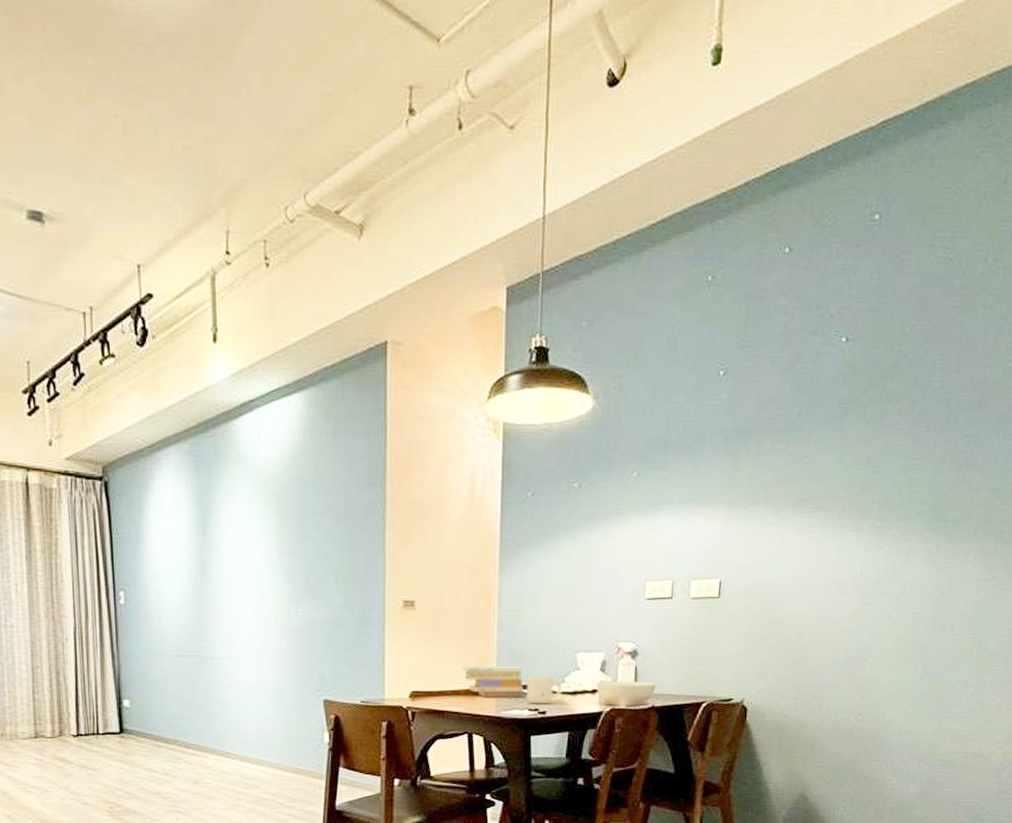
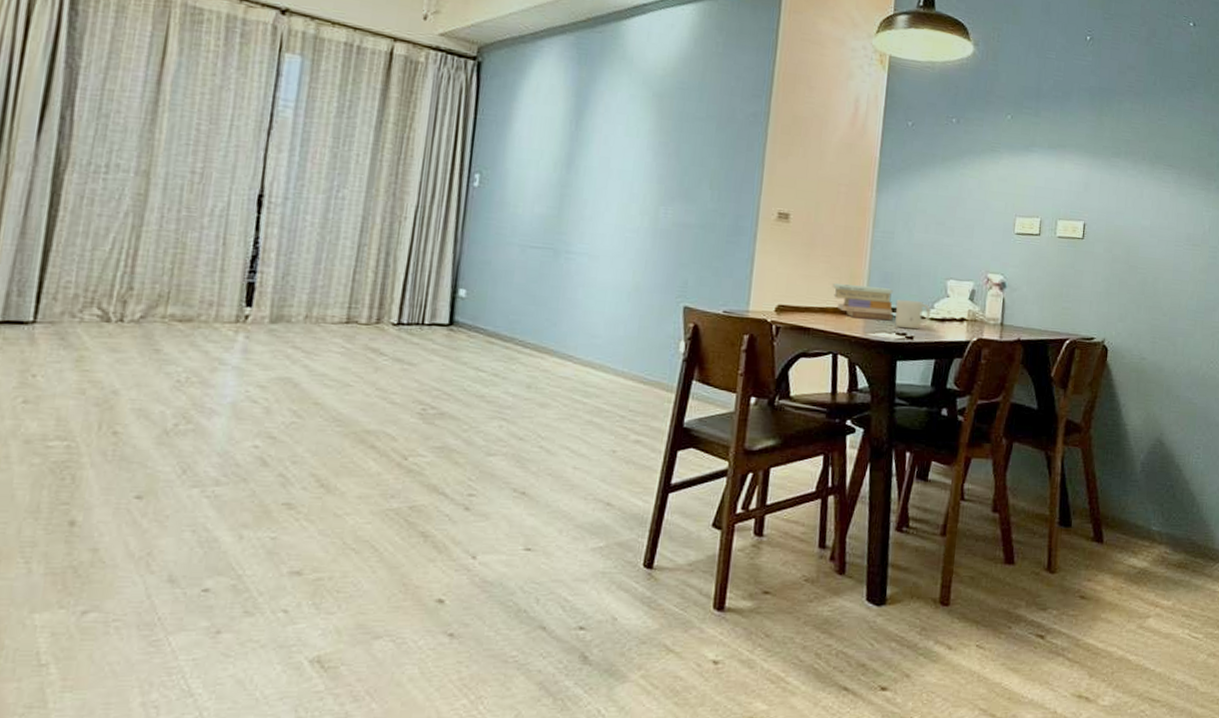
bowl: present [596,681,656,707] -> none [964,310,1023,339]

